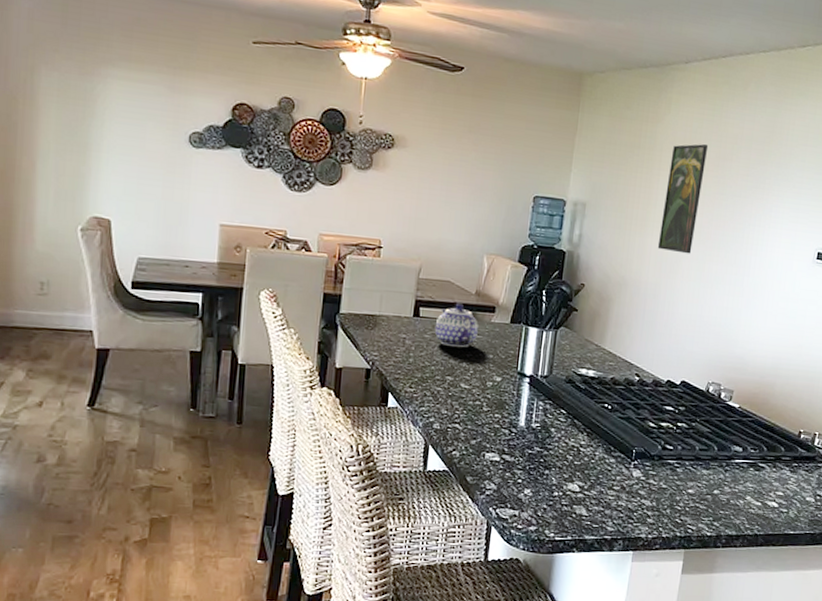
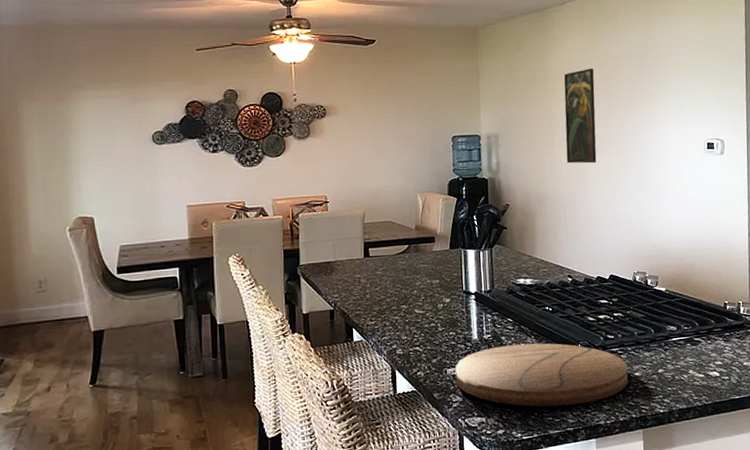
teapot: present [434,303,478,348] -> none [384,239,423,279]
cutting board: none [493,437,682,513] -> present [455,343,628,407]

